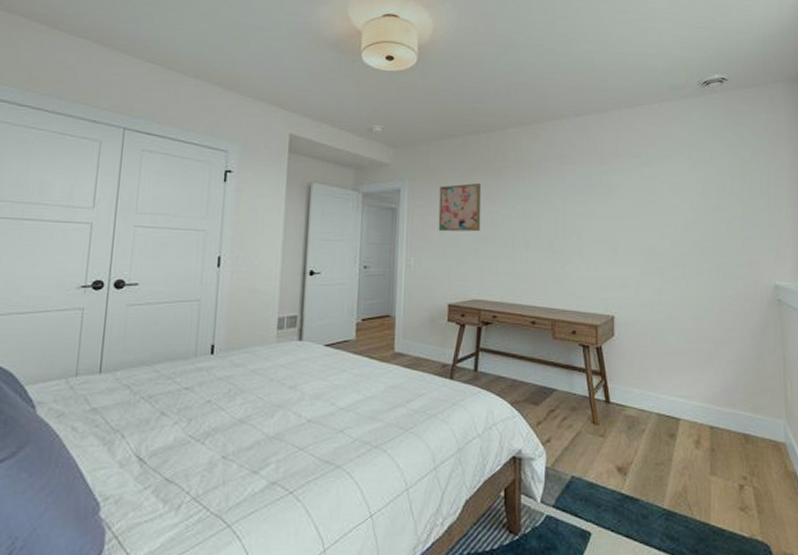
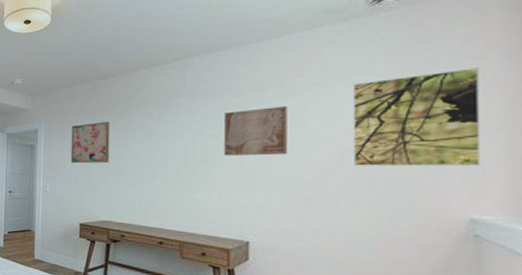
wall art: none [591,175,643,226] -> present [224,106,288,156]
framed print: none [692,151,778,238] -> present [353,68,480,167]

